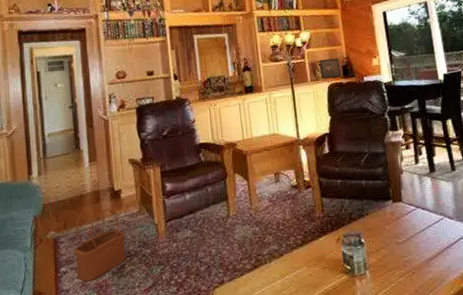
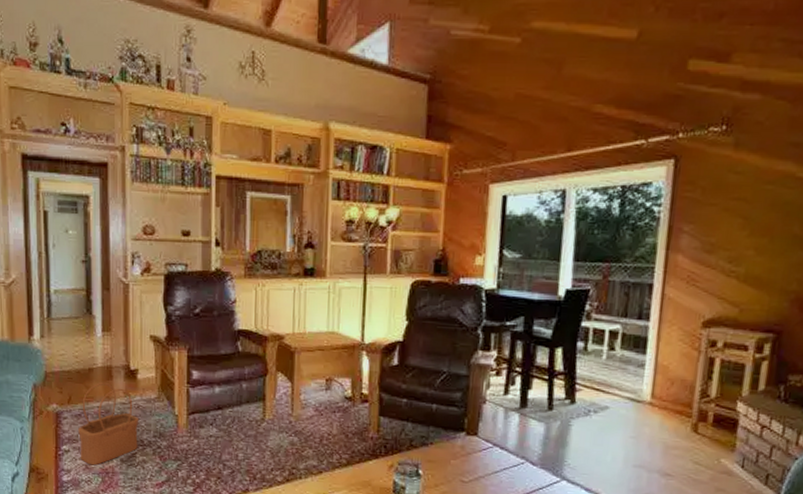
picture frame: present [320,58,341,79] -> none [405,248,432,274]

